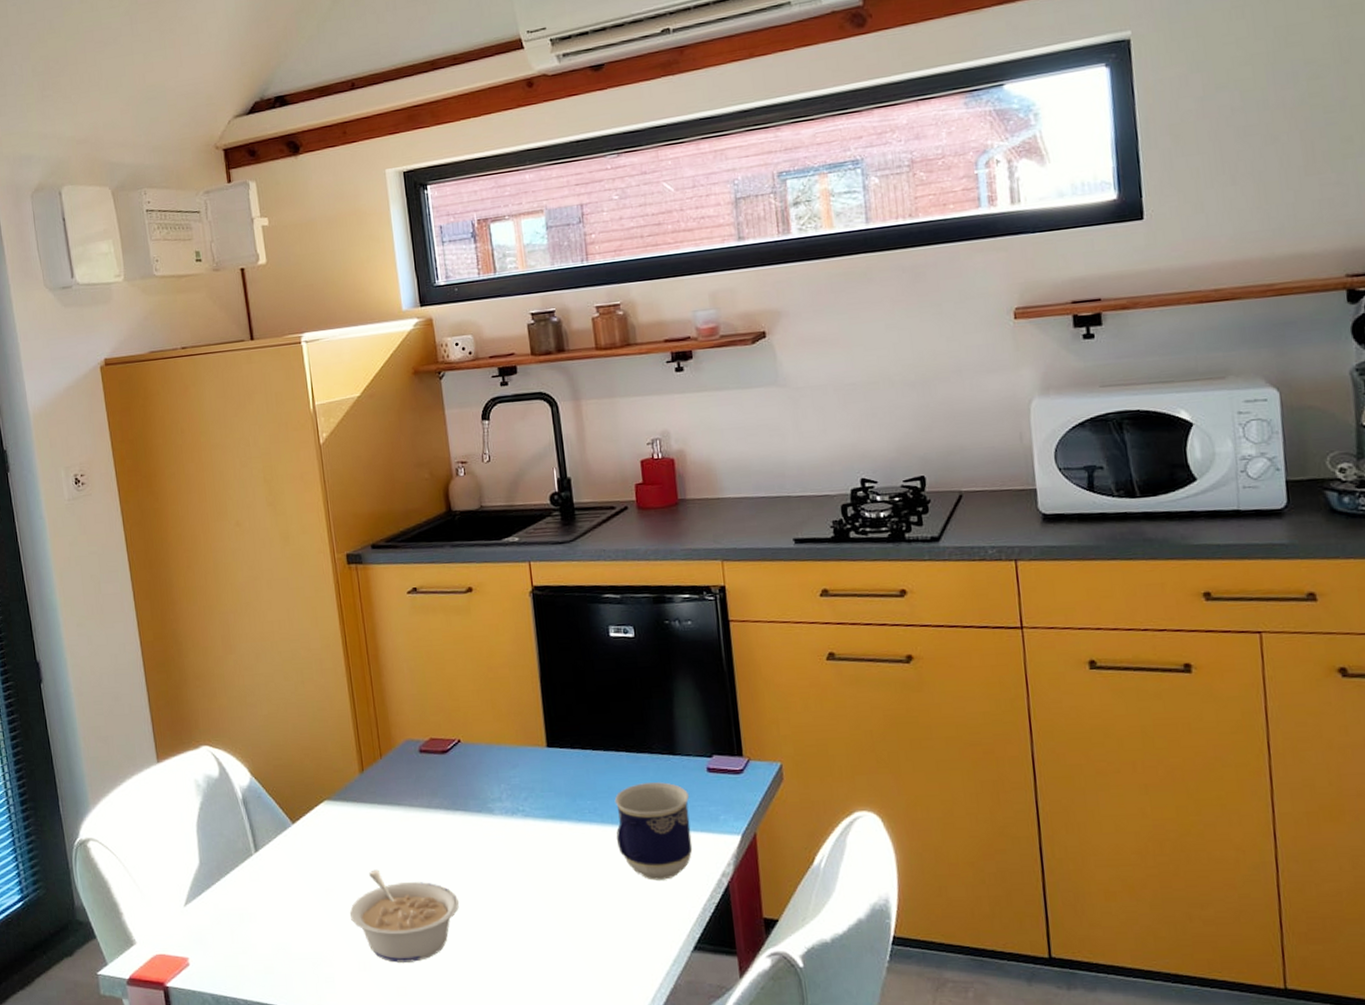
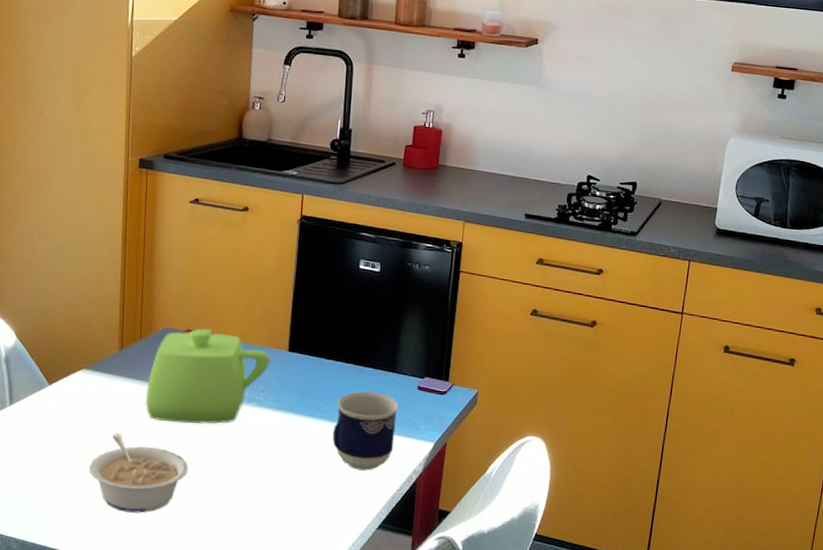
teapot: none [397,733,529,850] -> present [145,328,271,424]

